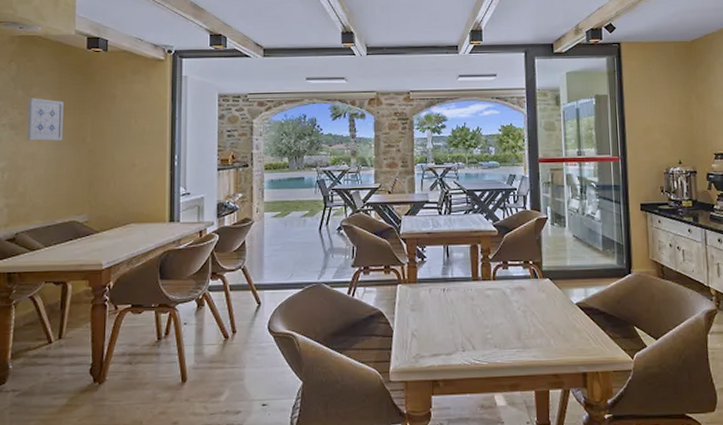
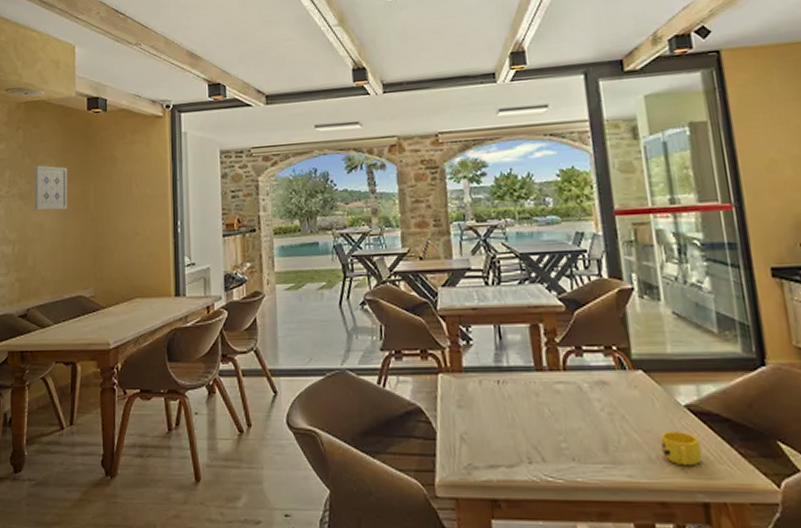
cup: none [557,322,585,347] -> present [660,432,702,466]

